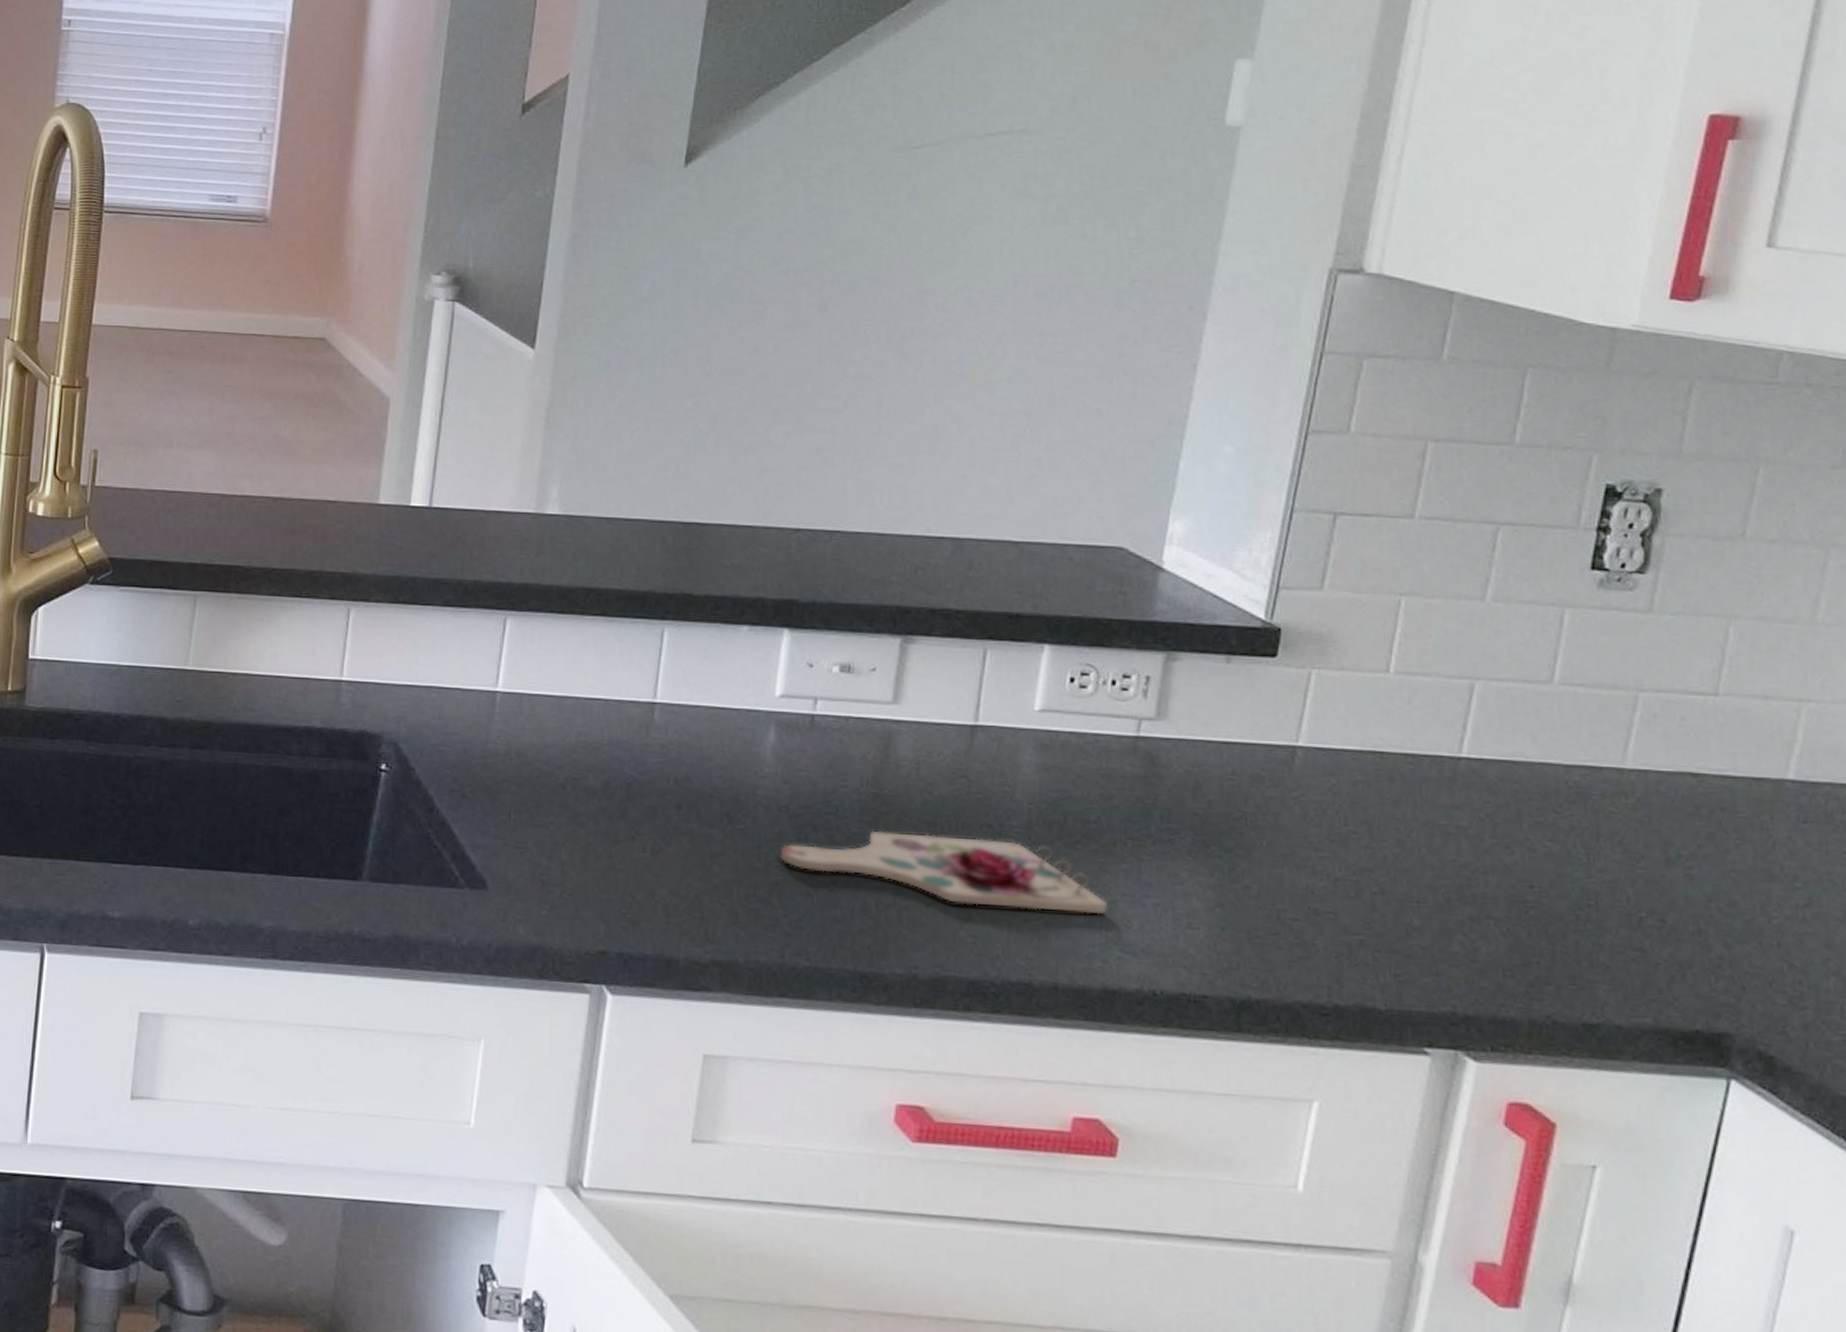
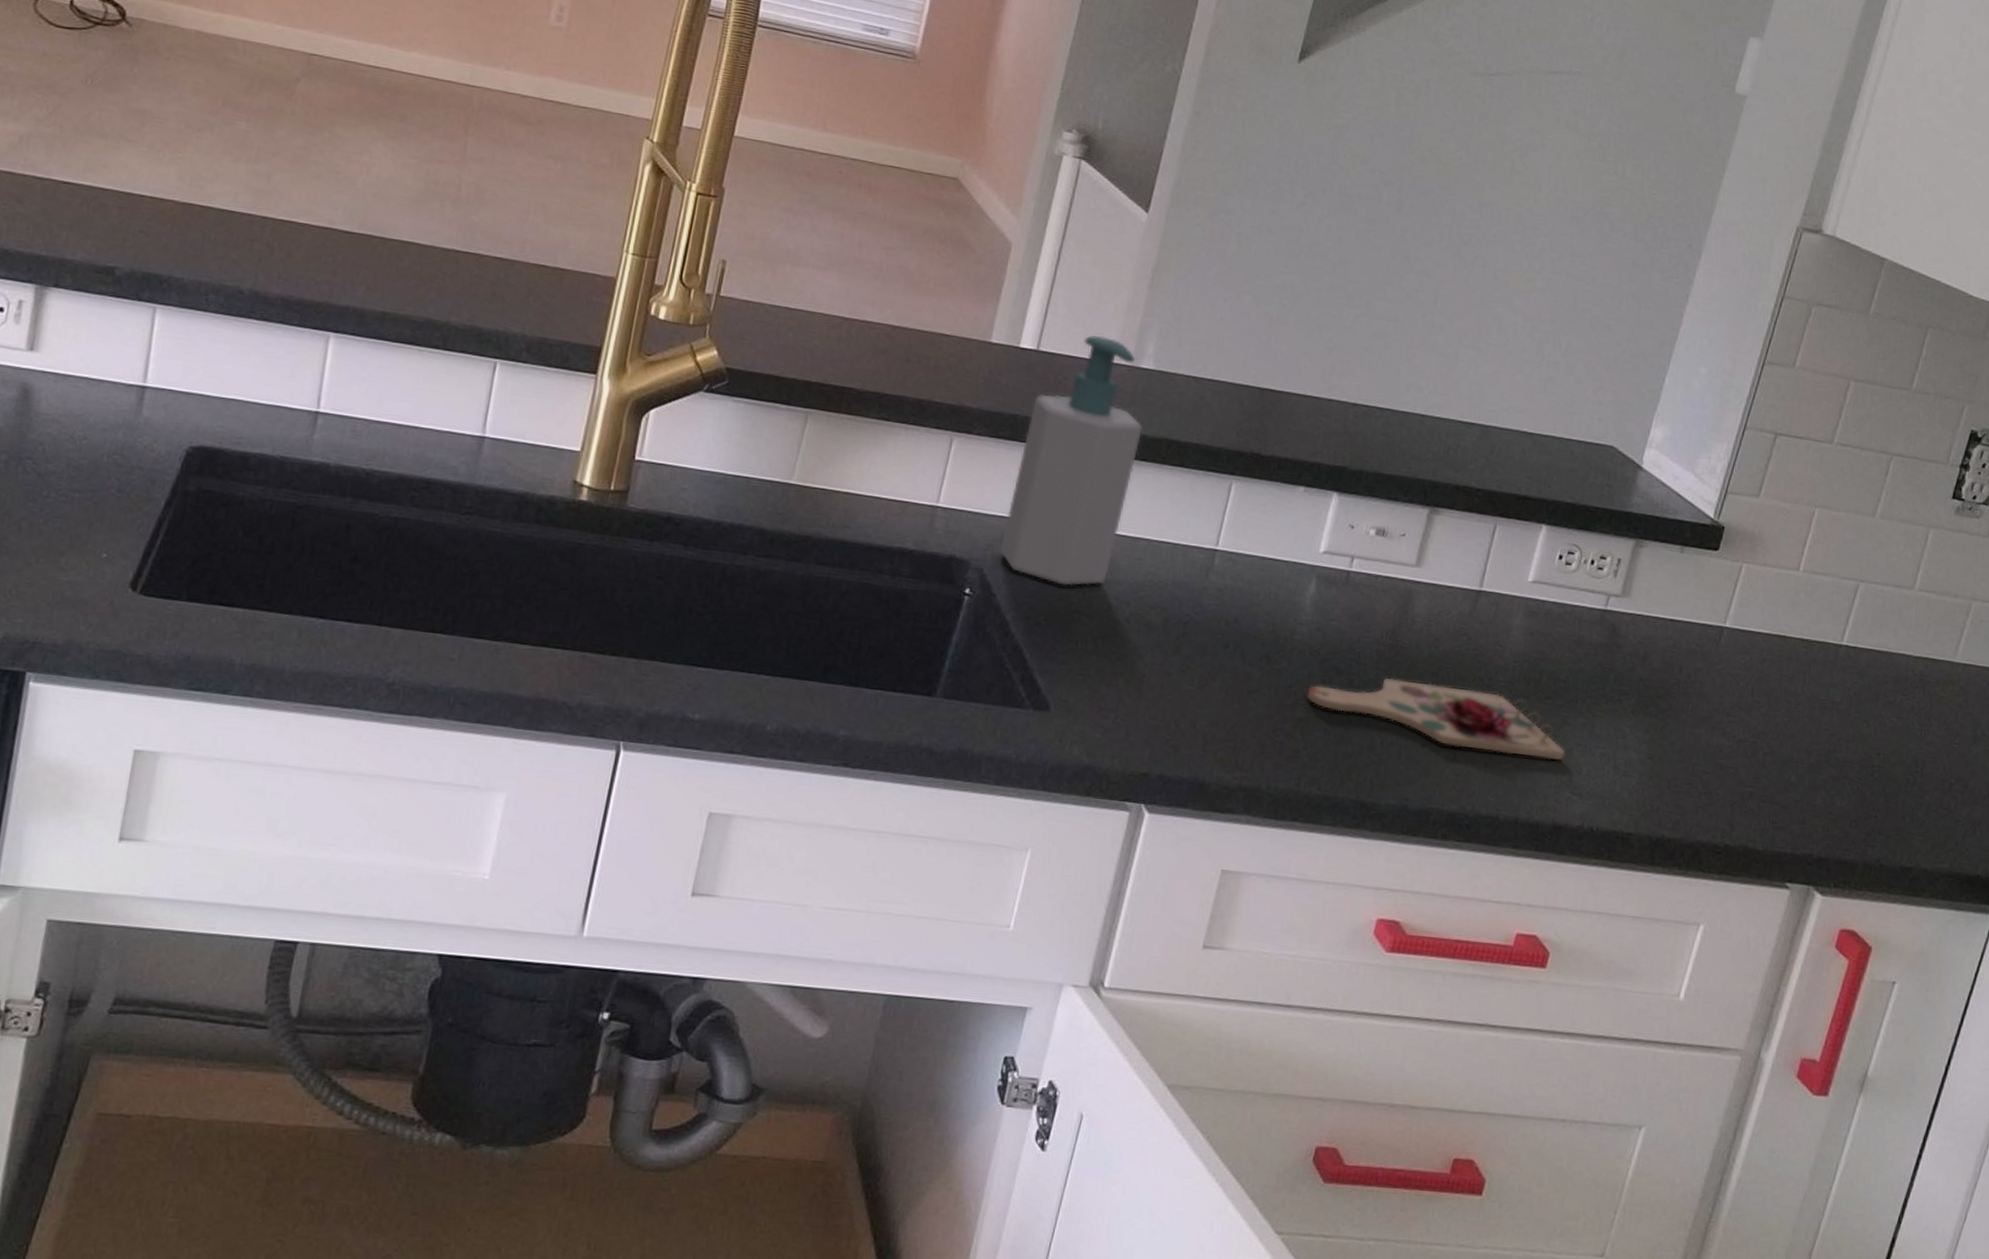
soap bottle: none [412,484,557,754] -> present [999,335,1143,586]

